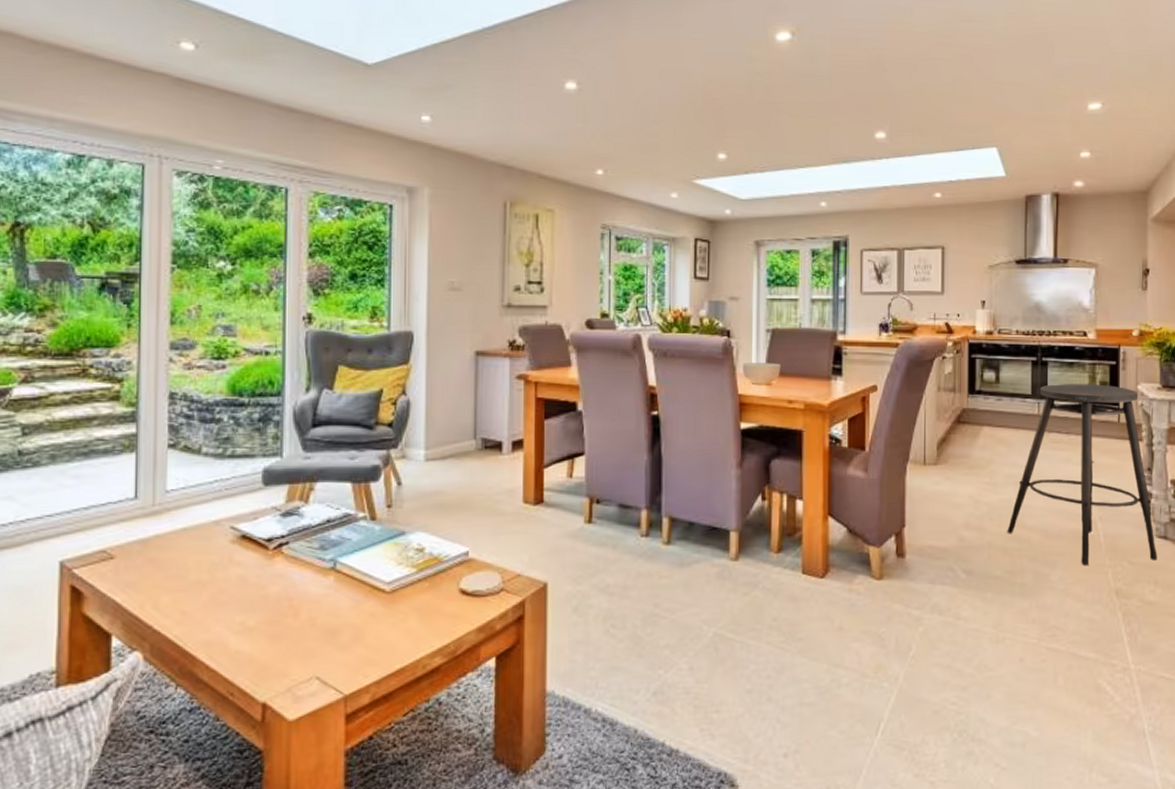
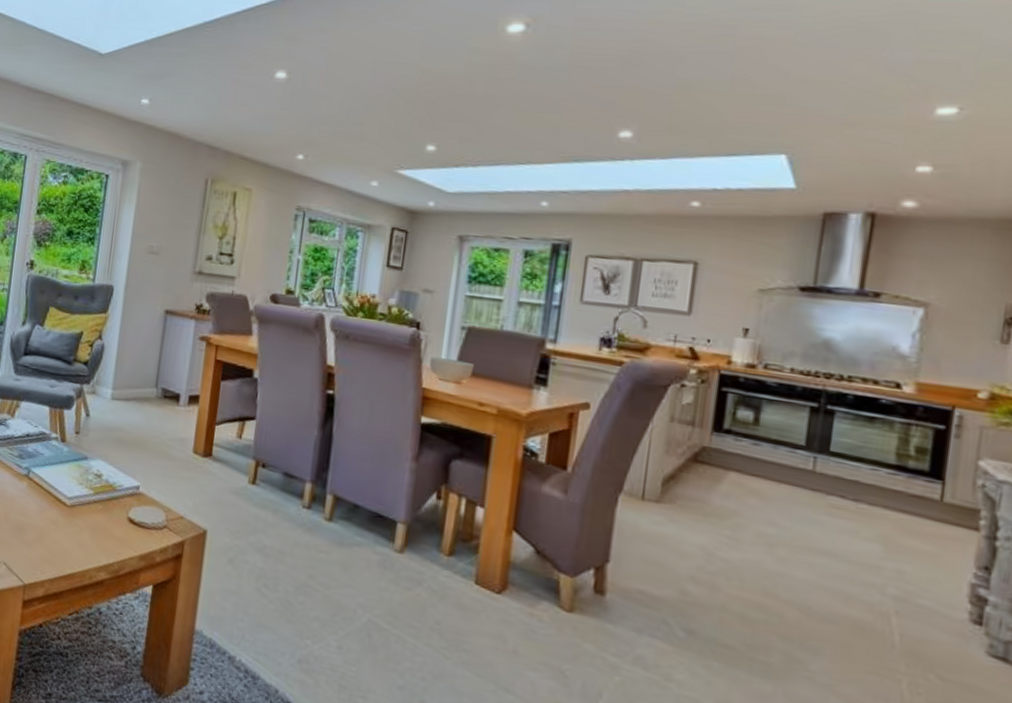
stool: present [1007,384,1157,565] -> none [750,438,989,685]

